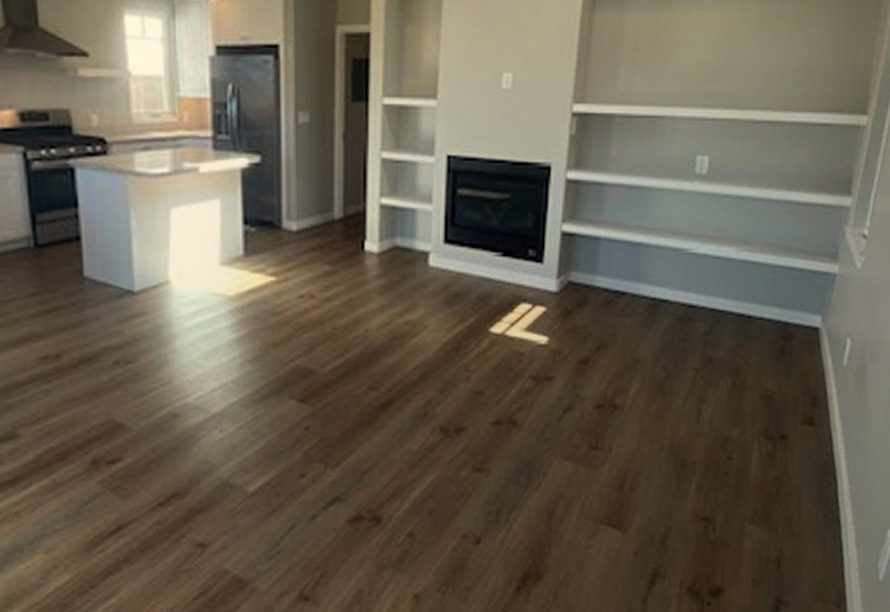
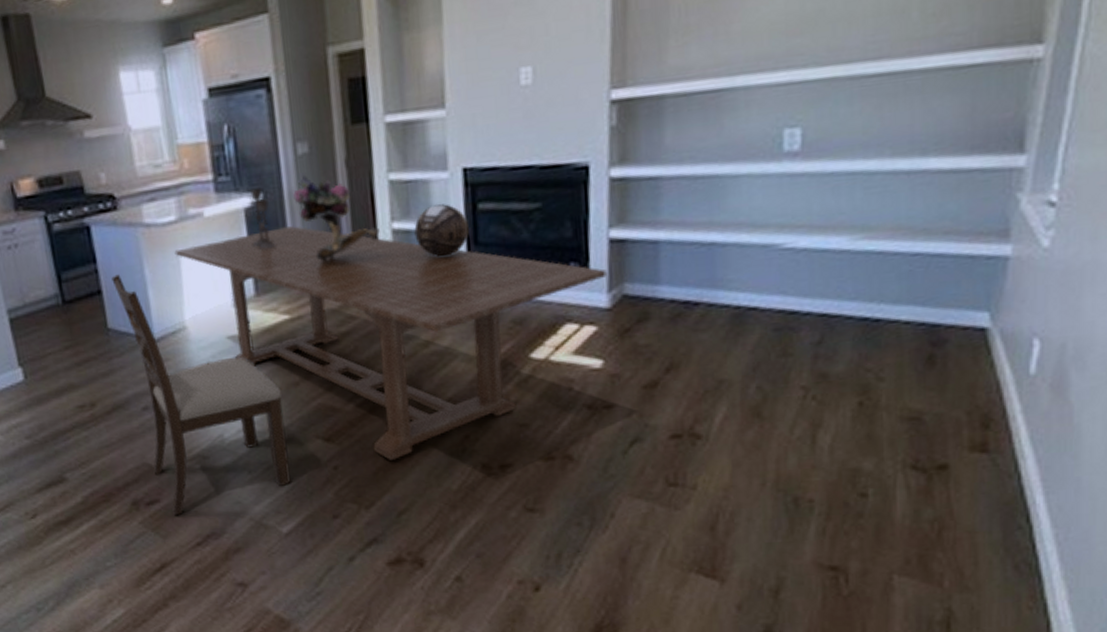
chair: none [93,221,262,476] -> present [111,274,291,516]
dining table: none [164,191,558,422] -> present [174,226,607,460]
candlestick: none [244,150,271,211] -> present [250,187,278,250]
bouquet: none [291,143,369,227] -> present [293,174,380,261]
decorative bowl: none [400,186,448,234] -> present [414,204,469,257]

